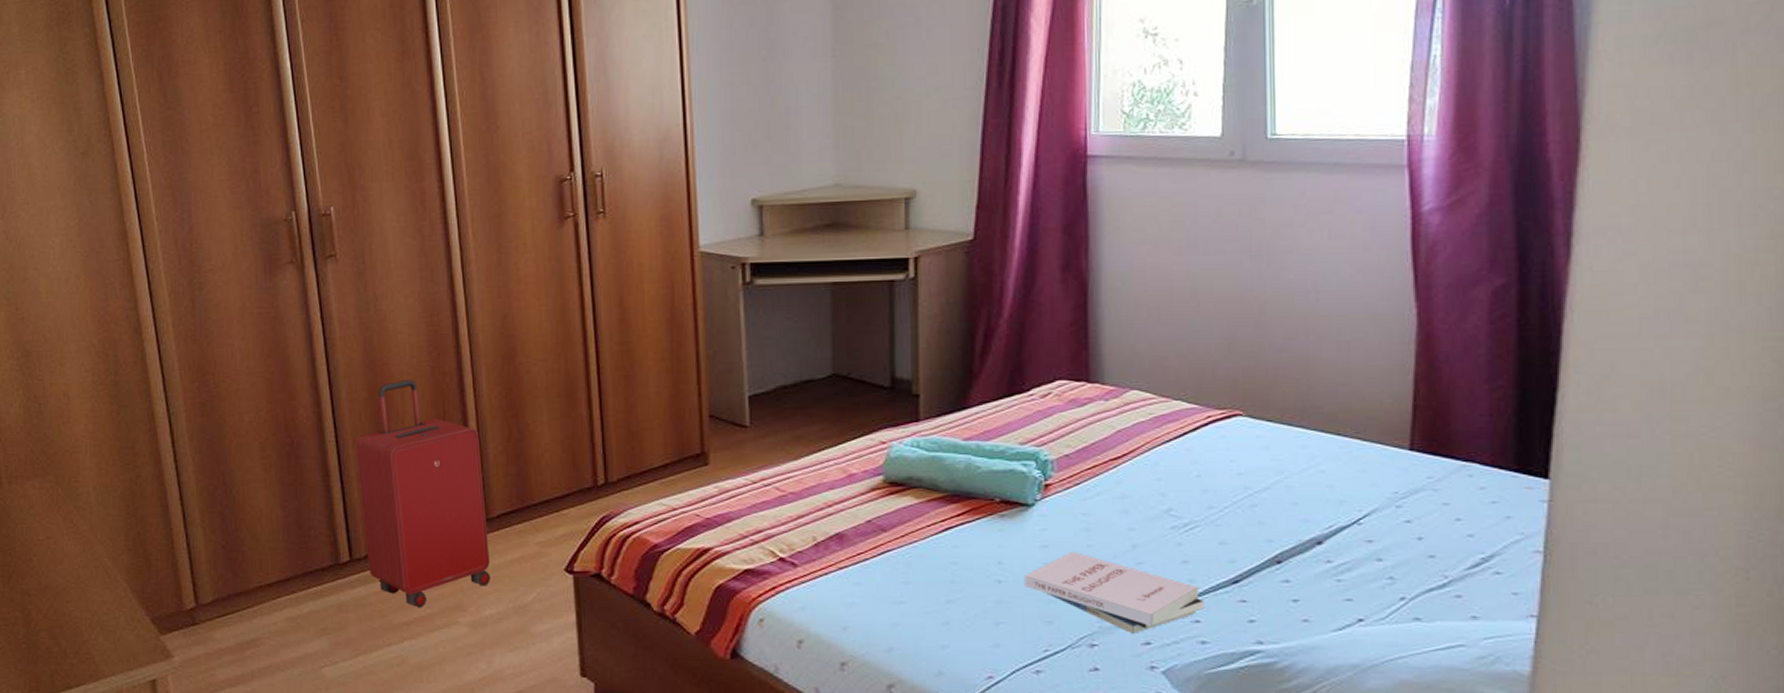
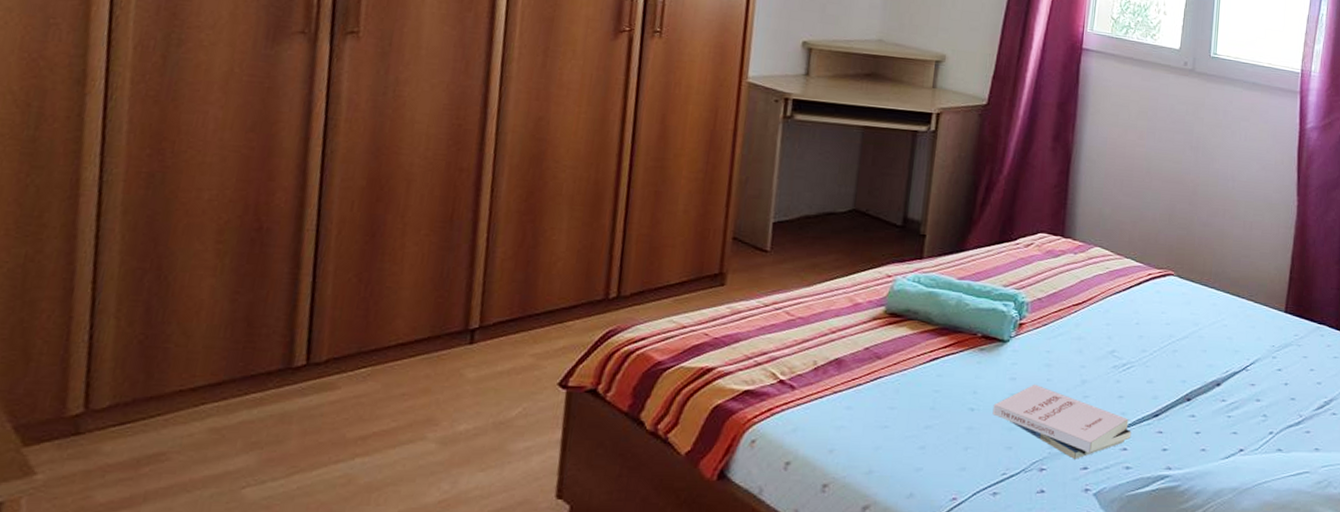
suitcase: present [355,379,491,607] -> none [327,171,489,420]

